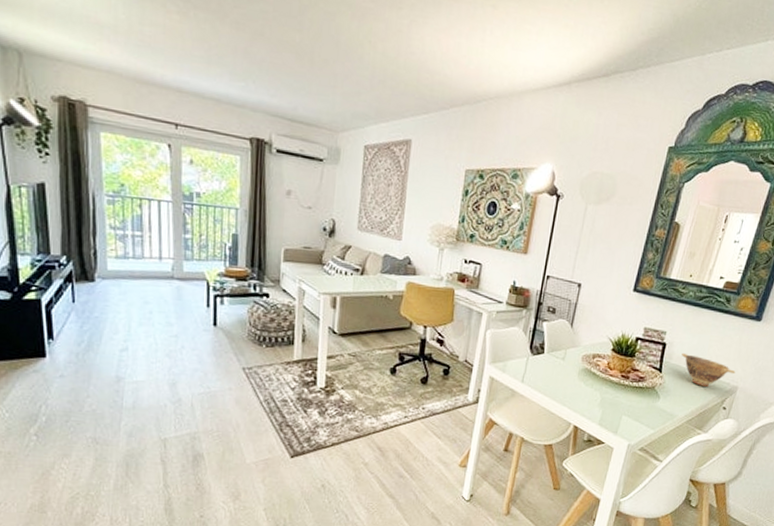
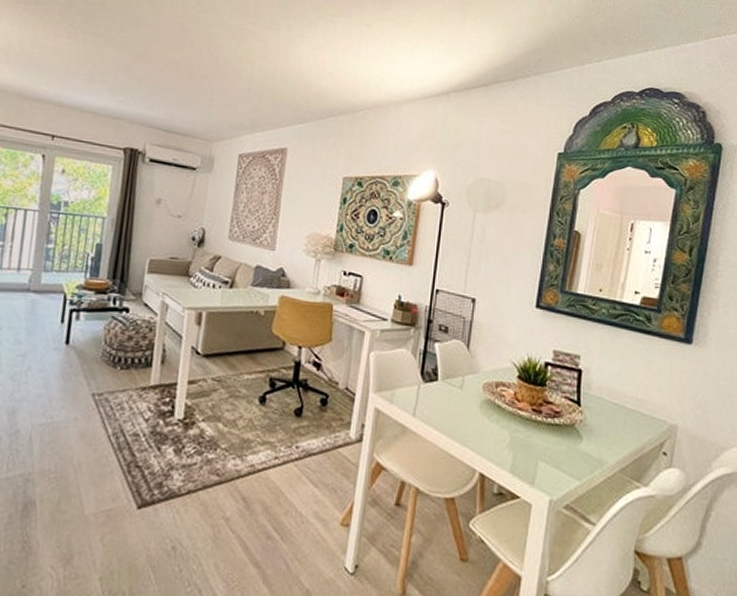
bowl: present [681,352,736,387] -> none [602,381,671,425]

